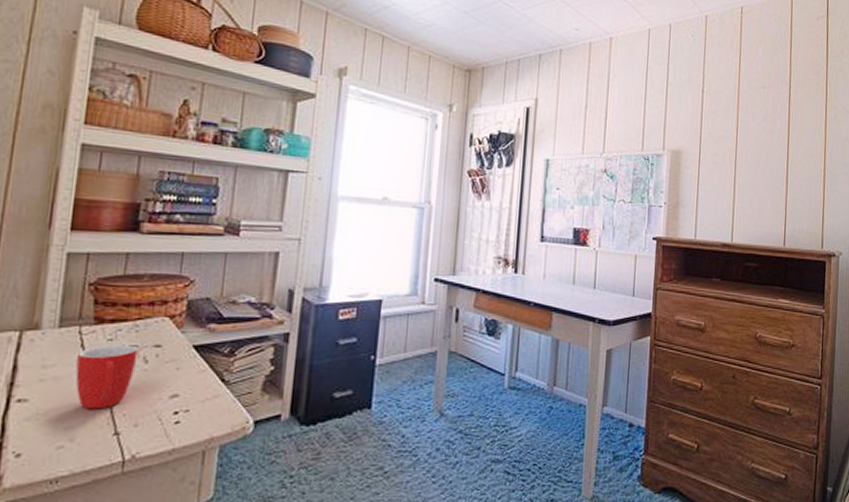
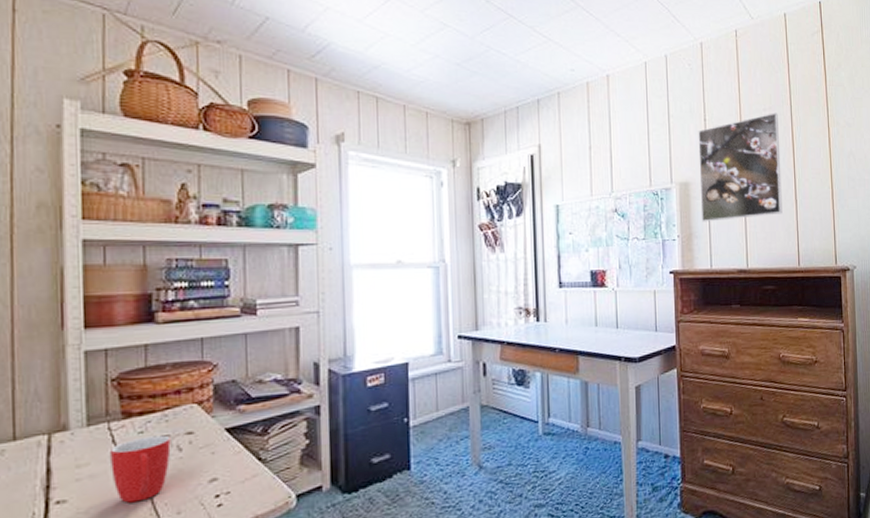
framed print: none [689,91,776,193] -> present [698,113,783,222]

